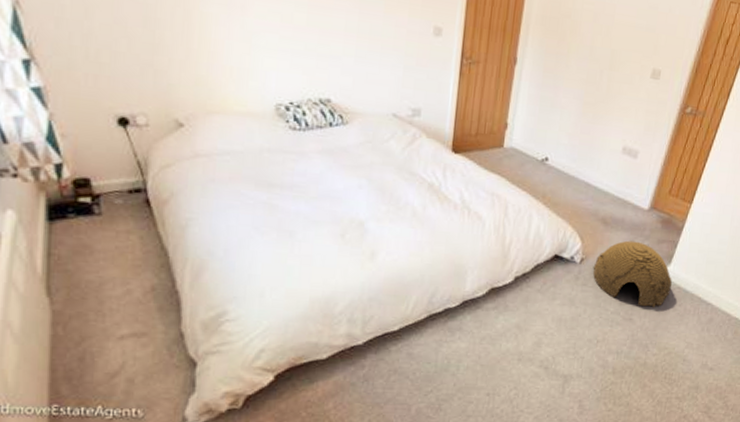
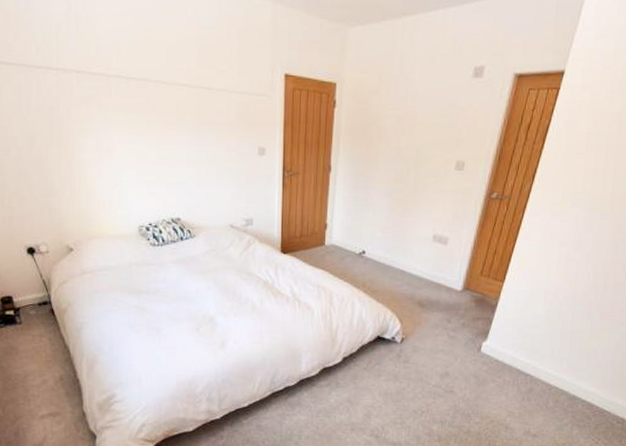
woven basket: present [593,240,672,307] -> none [413,320,489,380]

